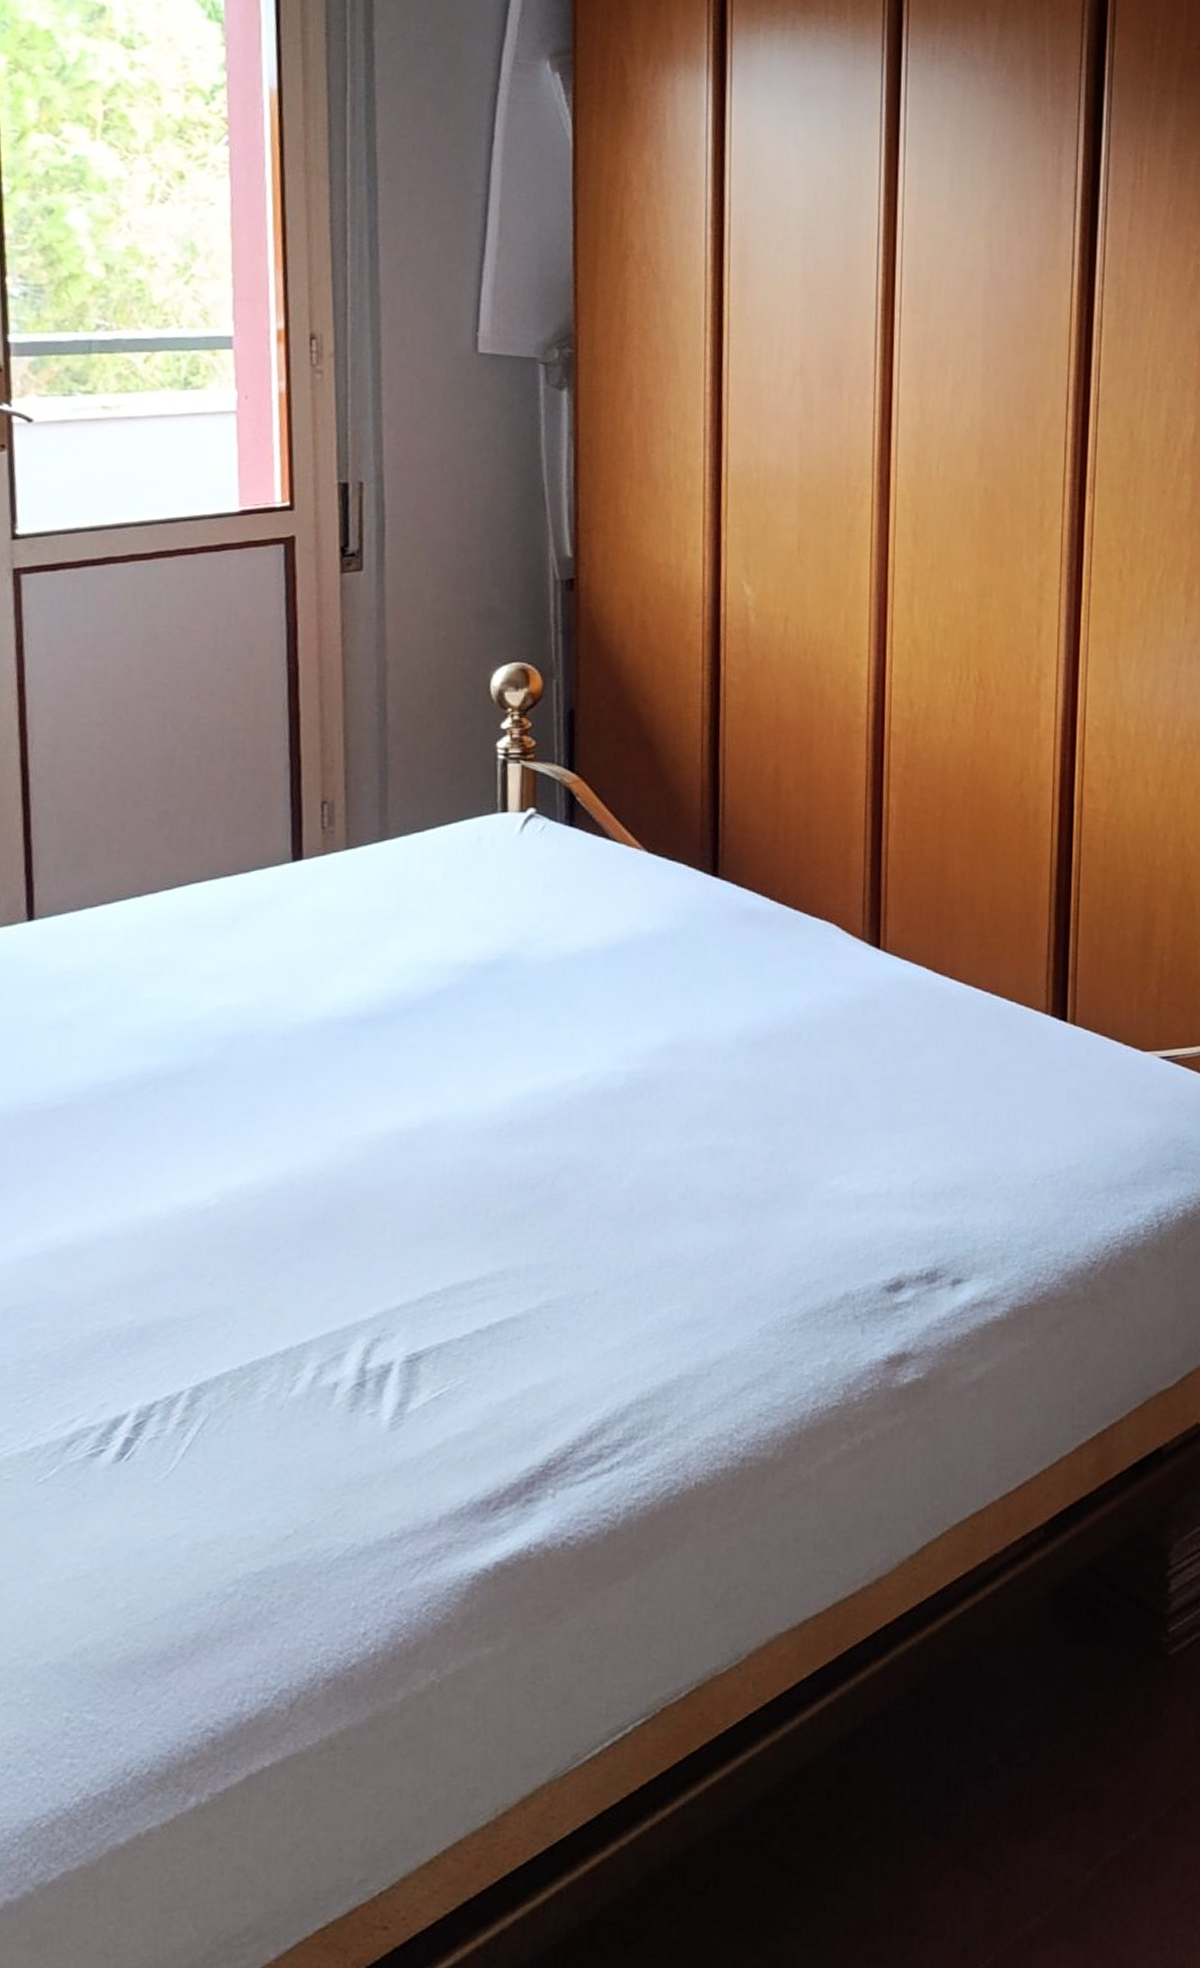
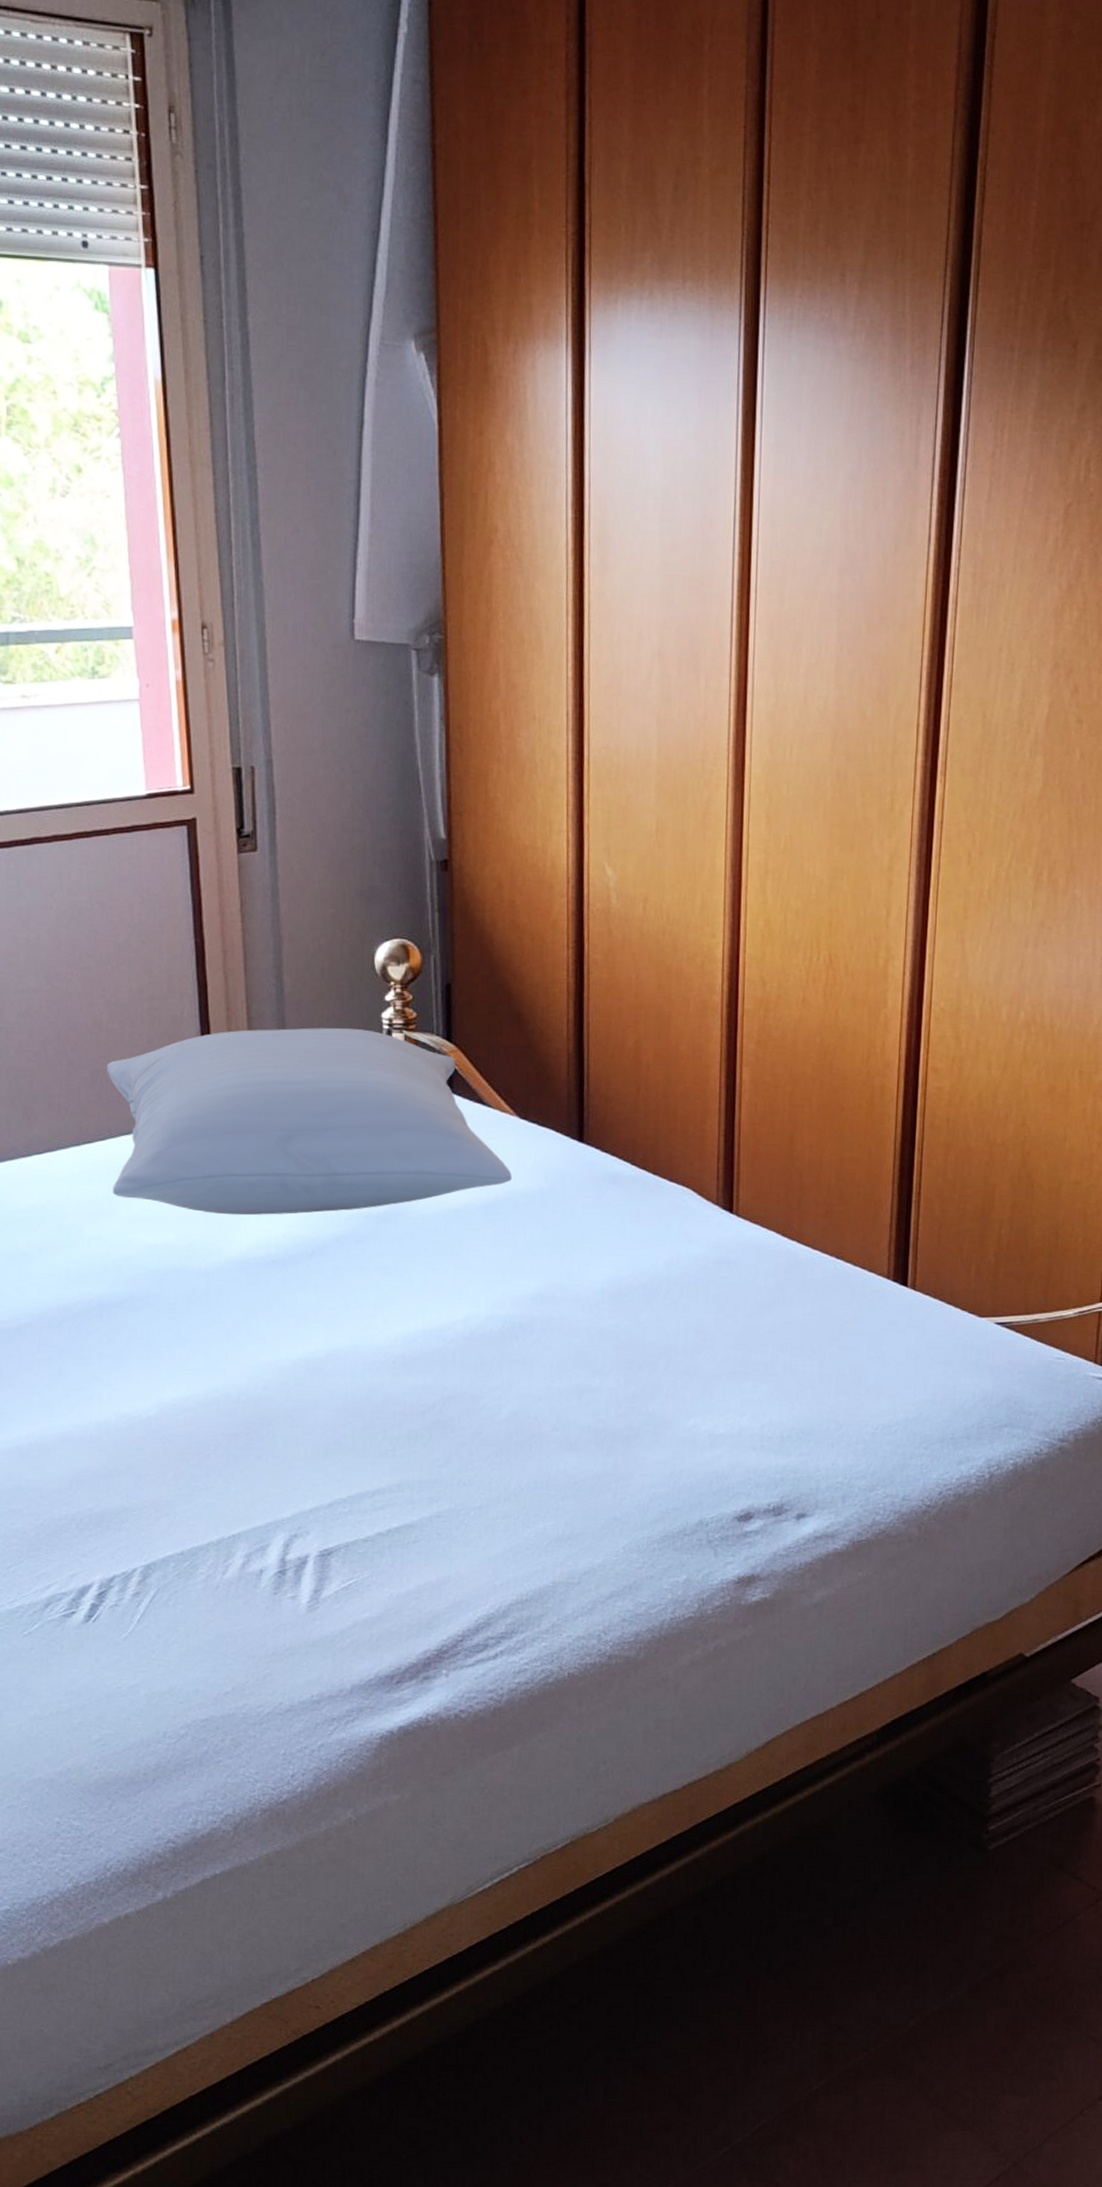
pillow: none [178,758,638,970] -> present [107,1027,512,1216]

